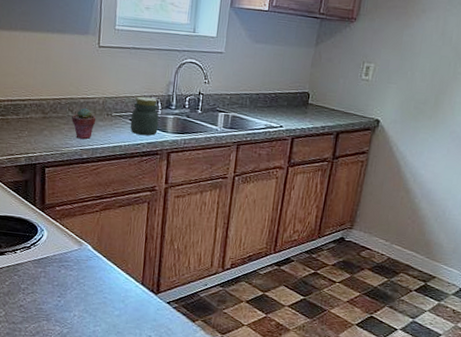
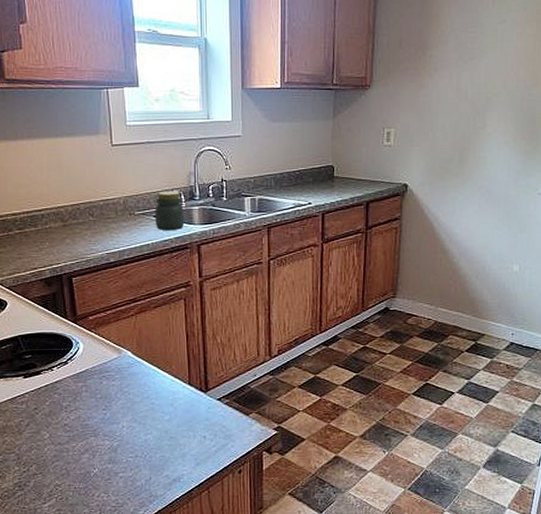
potted succulent: present [72,107,96,140] -> none [93,210,119,243]

